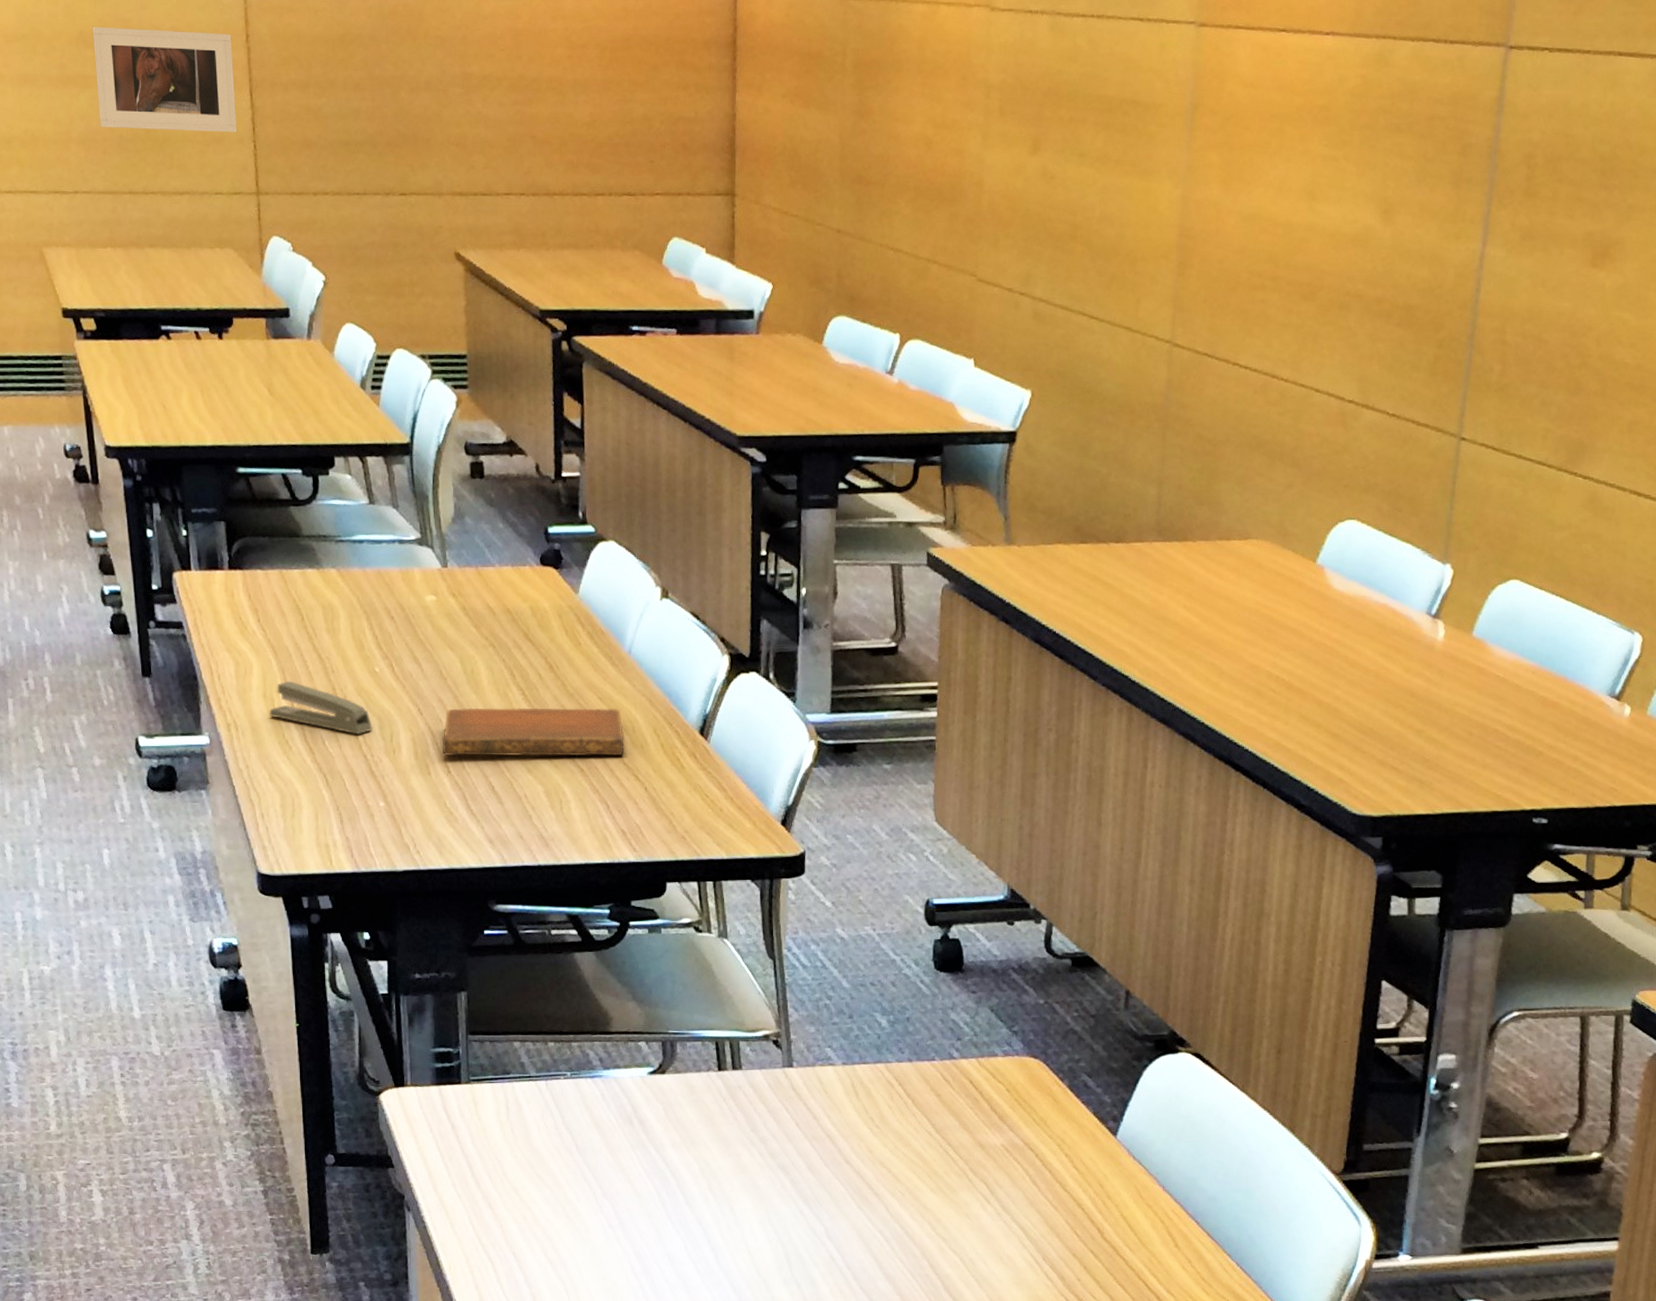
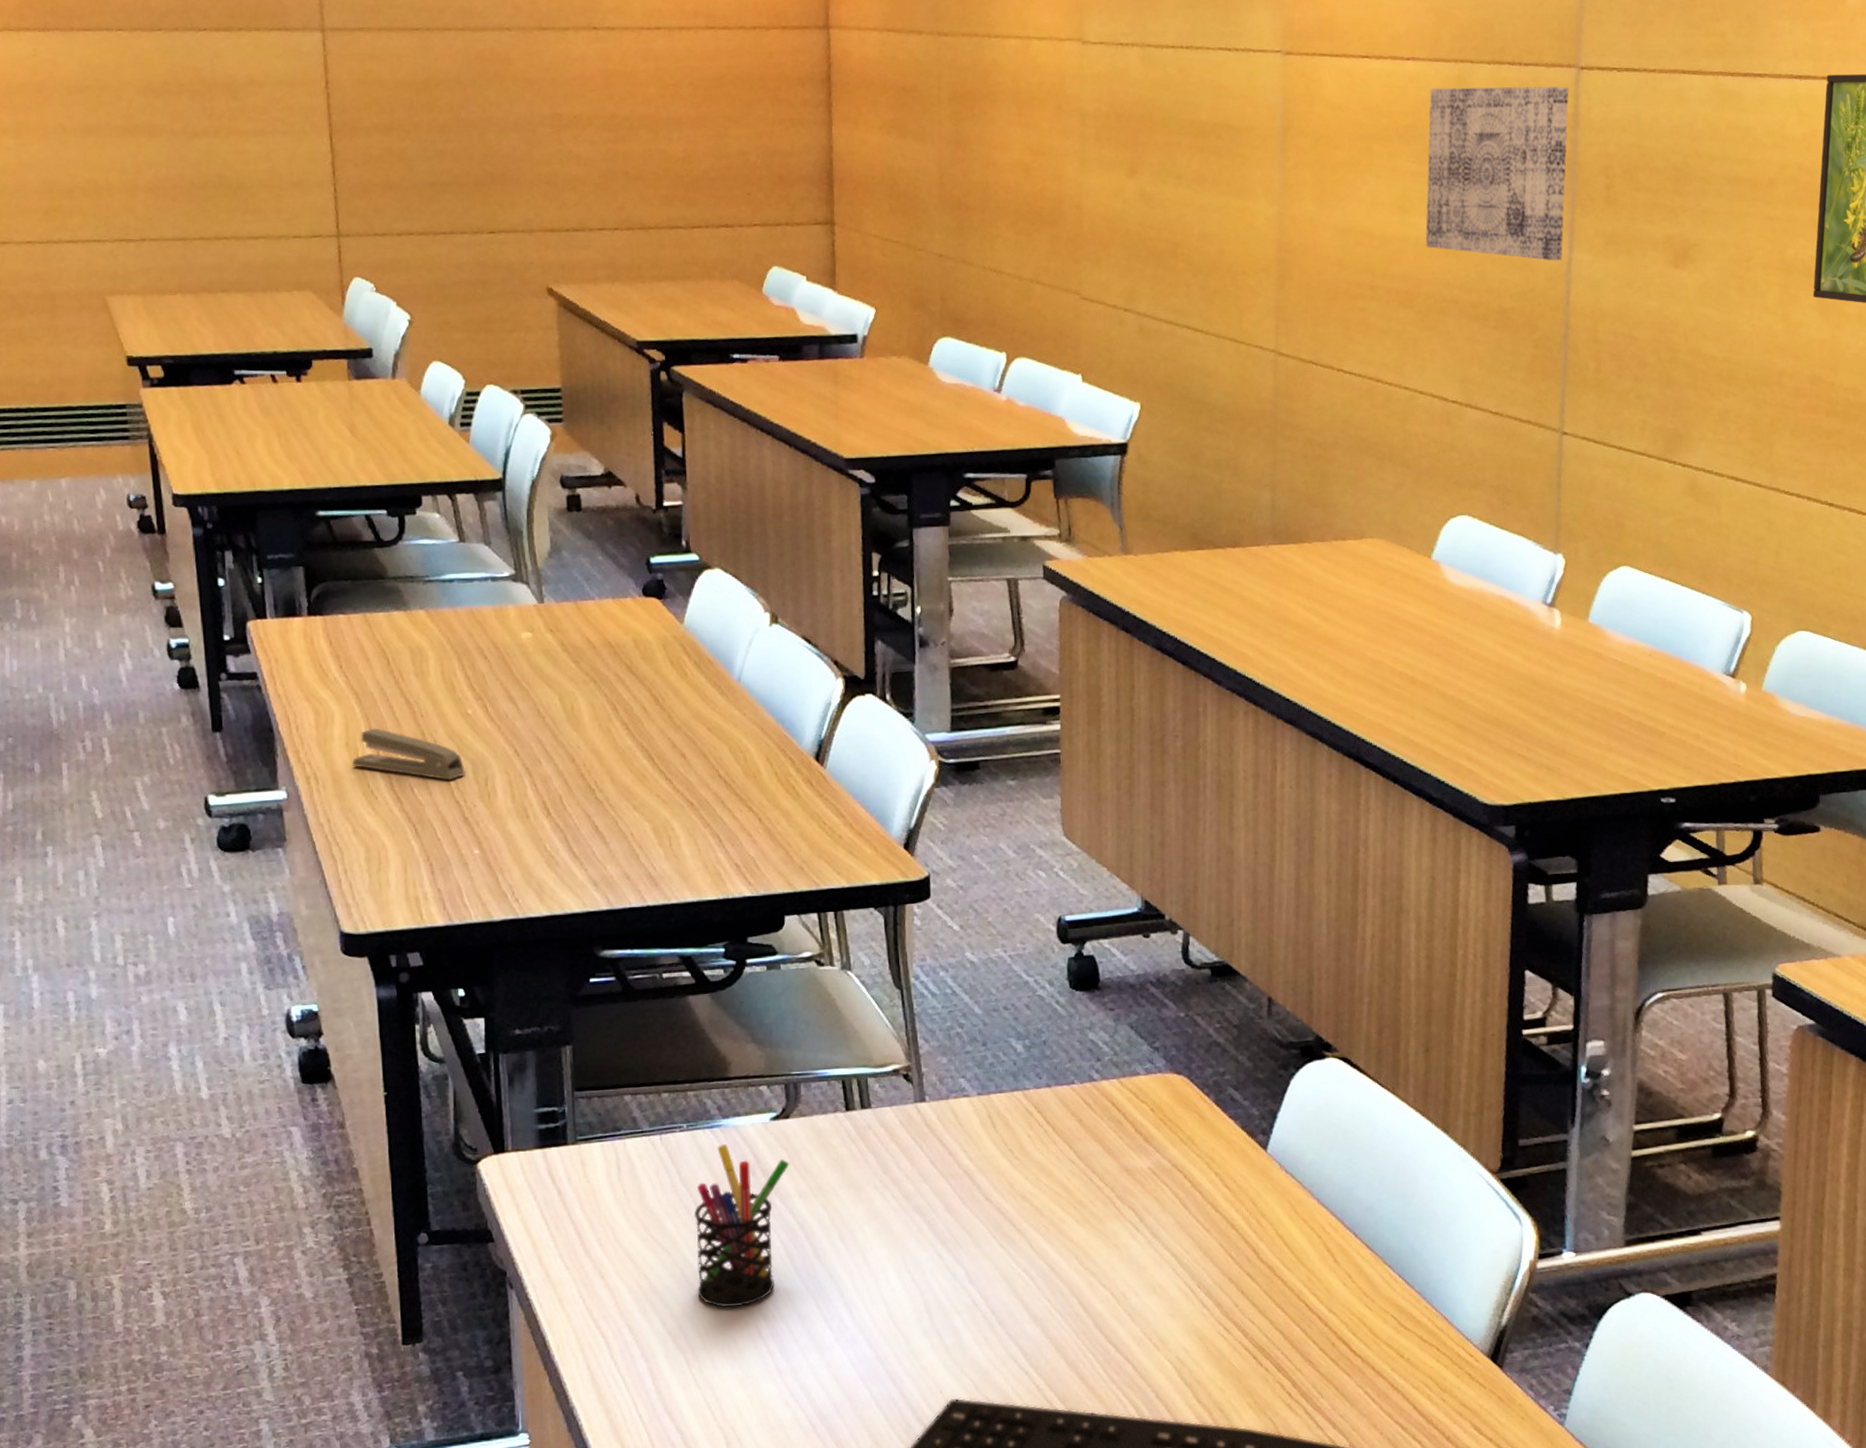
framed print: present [92,26,237,133] -> none [162,76,316,177]
notebook: present [442,707,624,757] -> none [541,738,736,798]
pen holder: none [576,1093,665,1244] -> present [694,1143,790,1308]
wall art: none [1332,65,1496,255] -> present [1425,86,1570,260]

